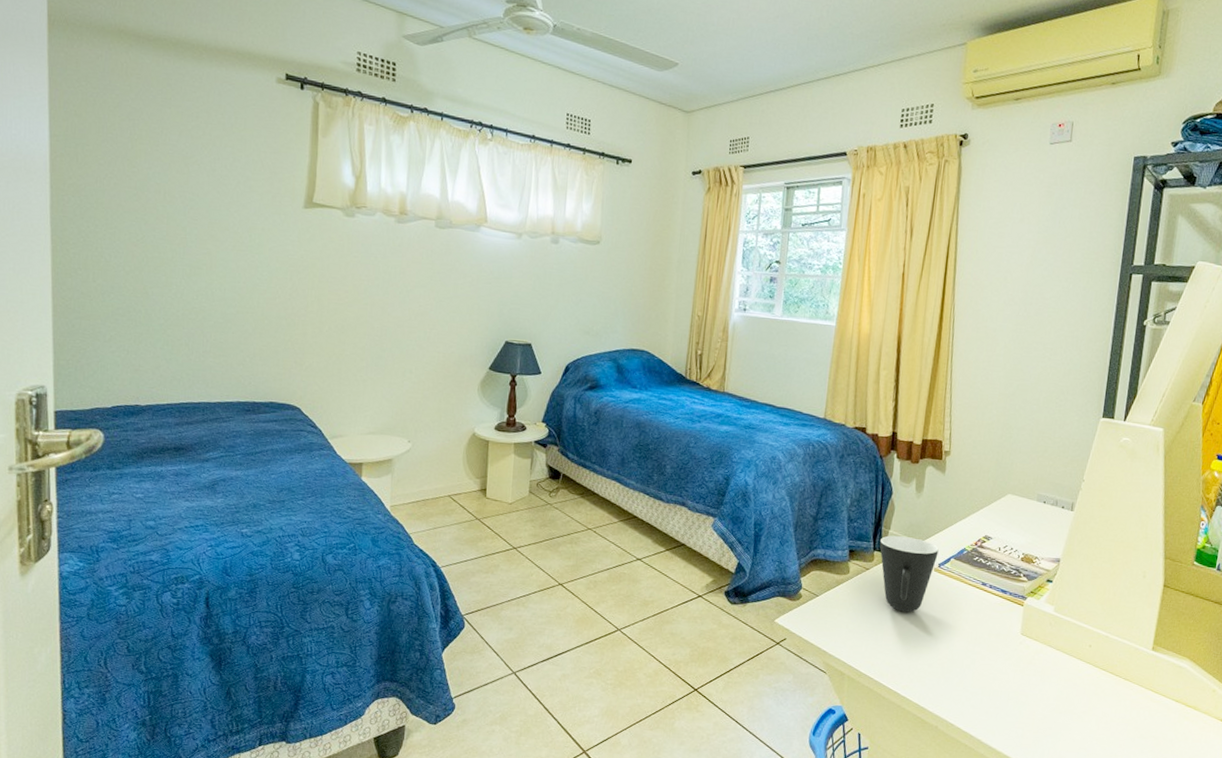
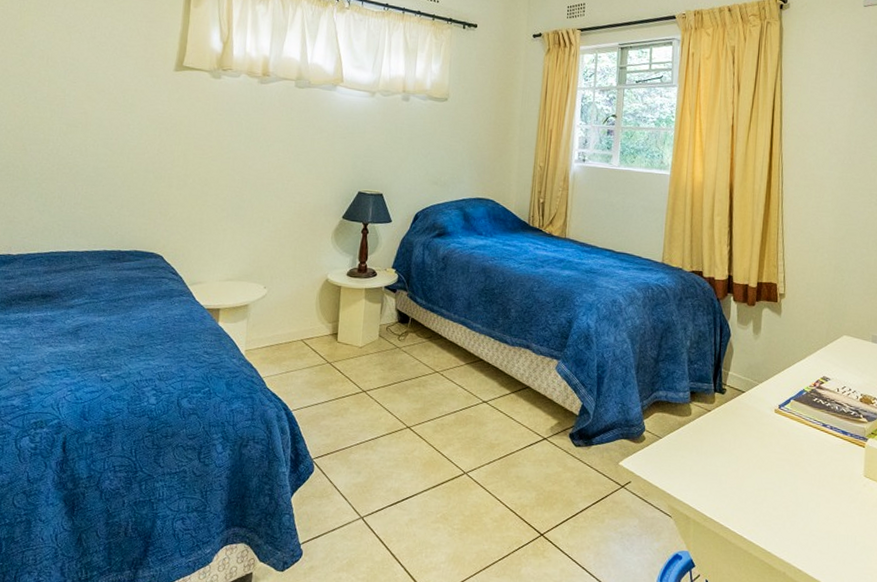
mug: present [880,535,939,613] -> none [720,377,778,455]

